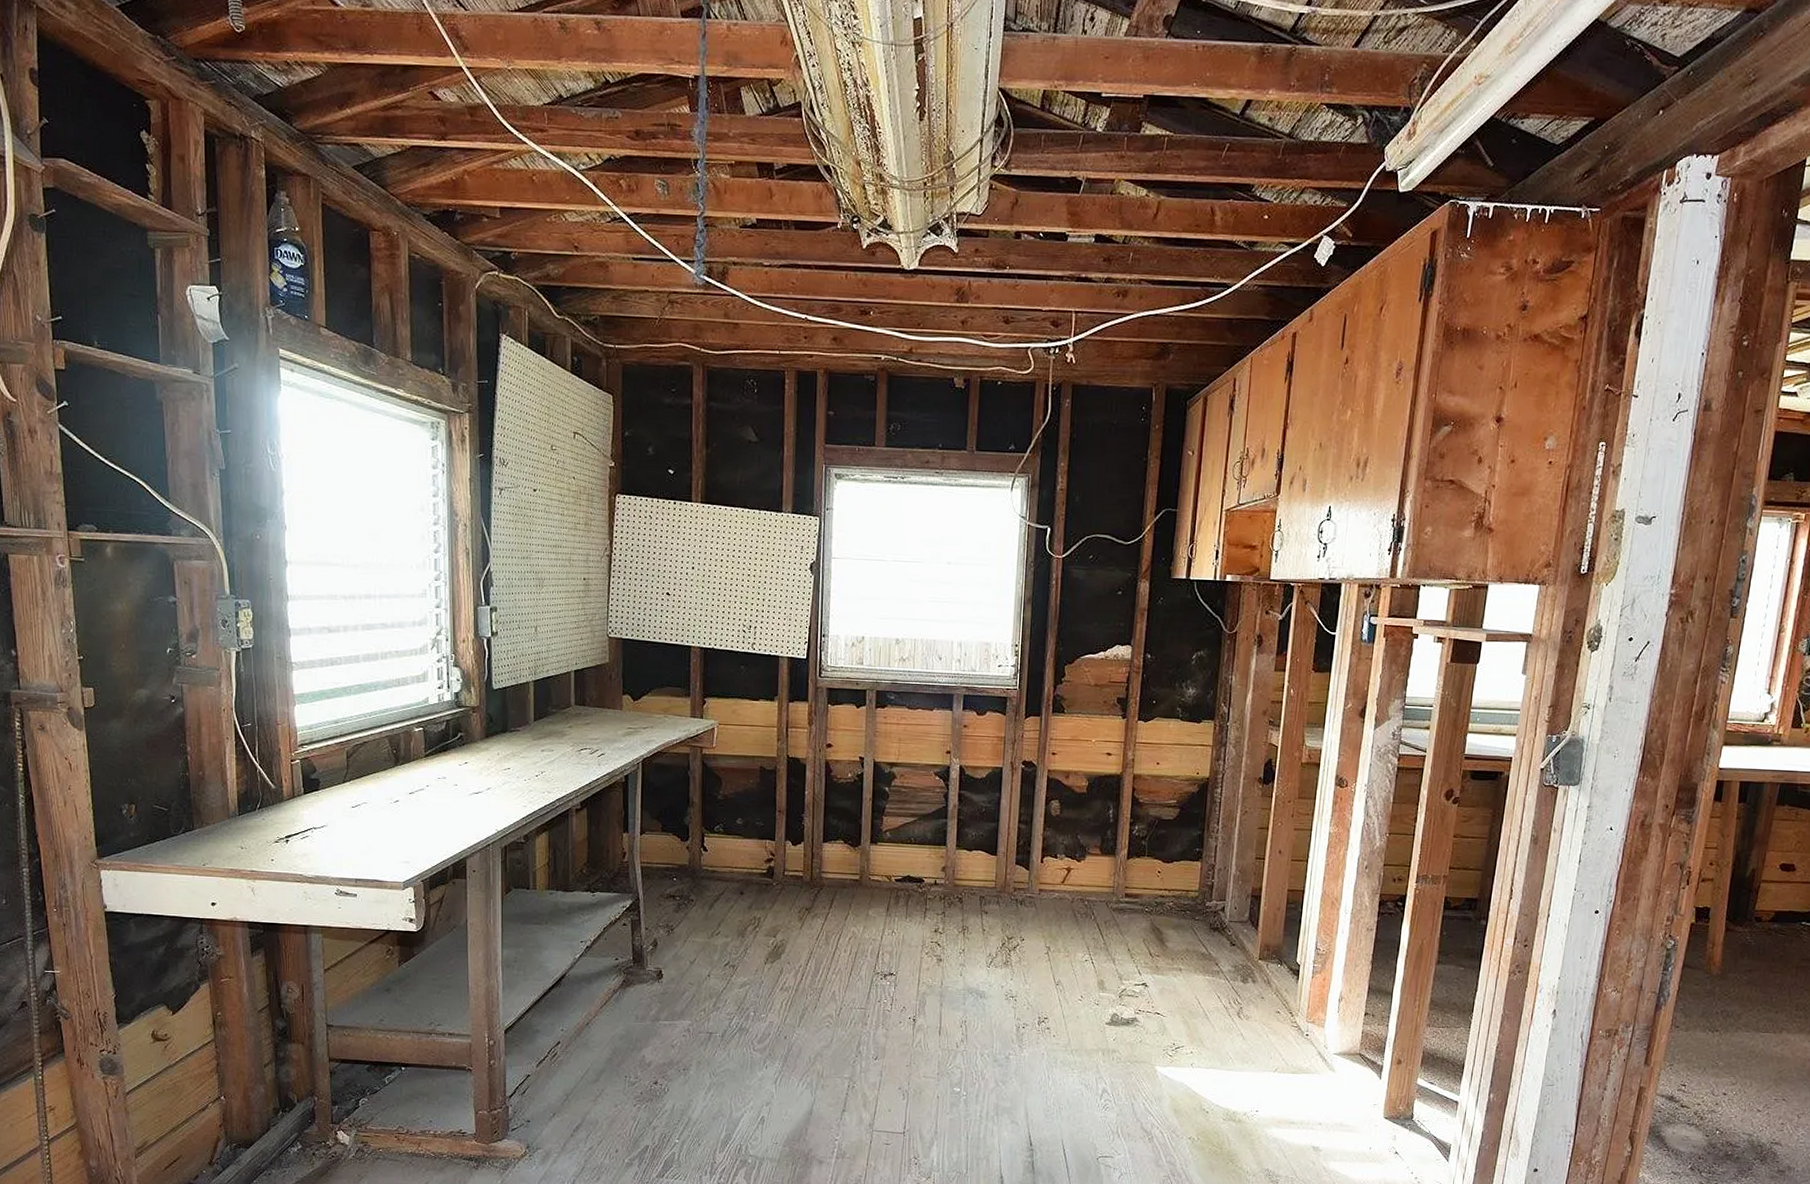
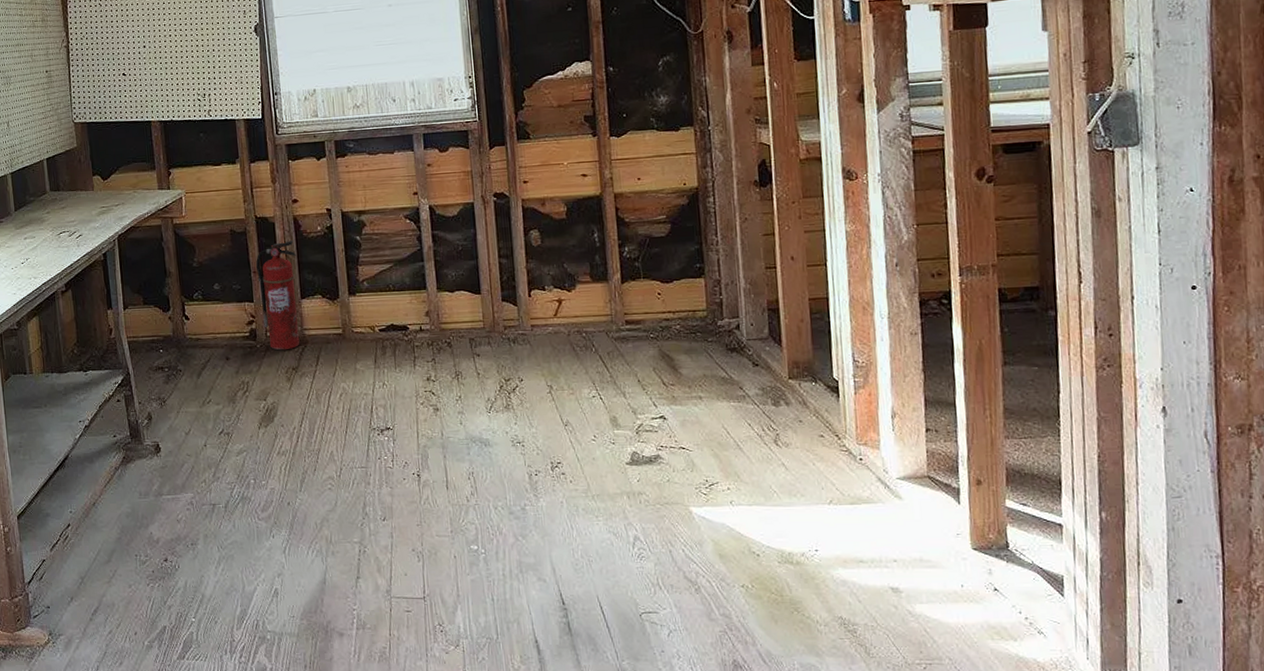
fire extinguisher: none [782,784,824,891] -> present [256,240,300,351]

